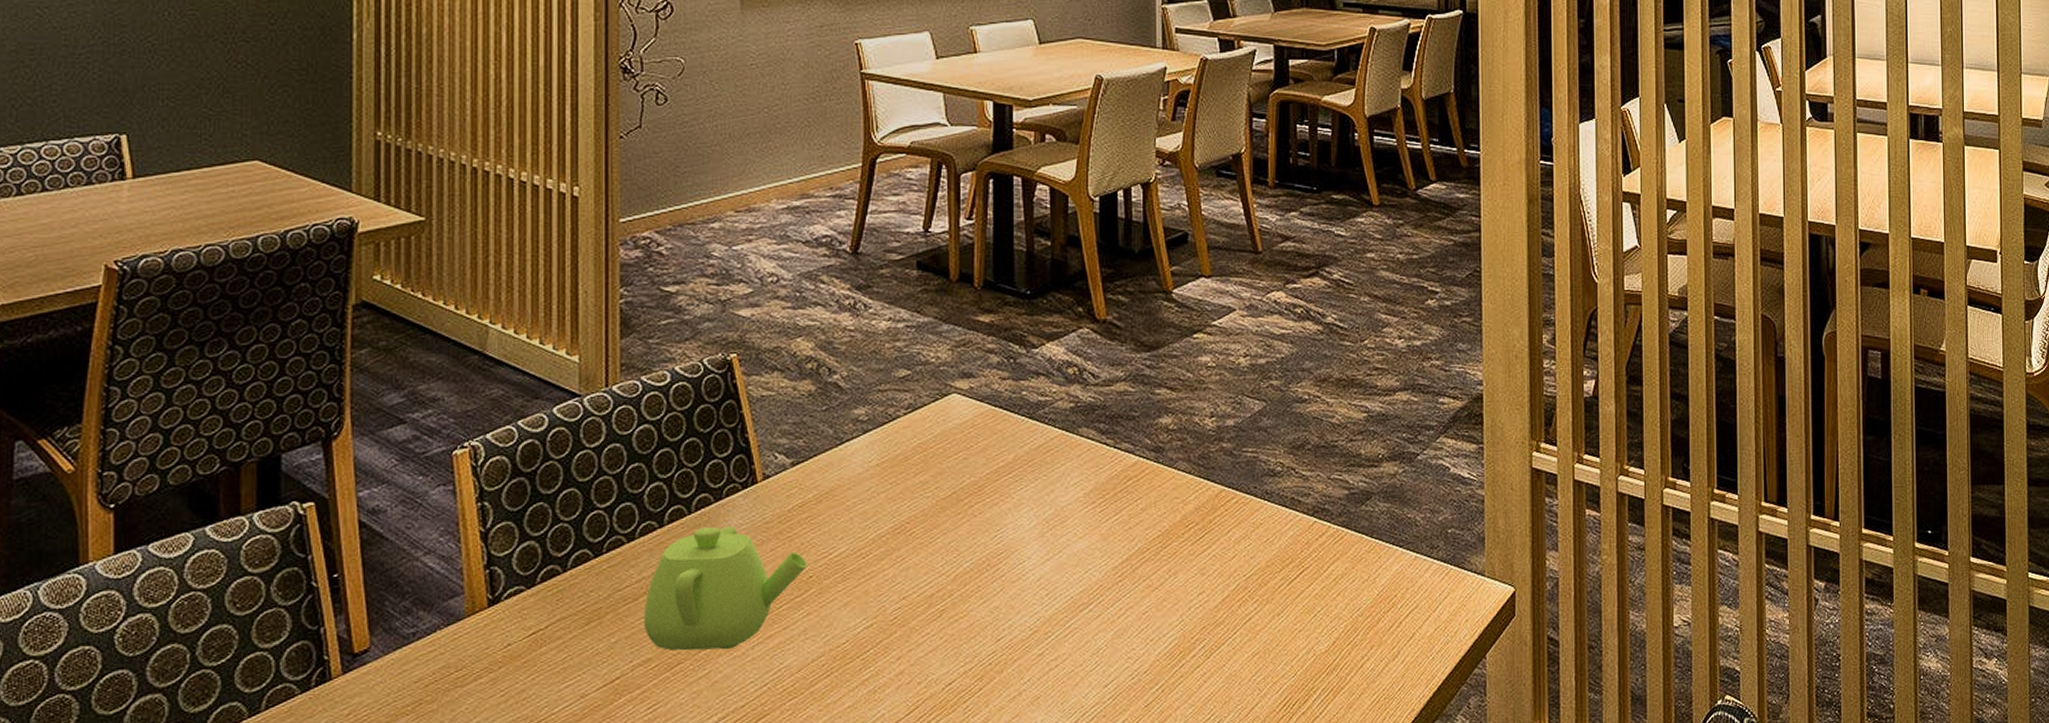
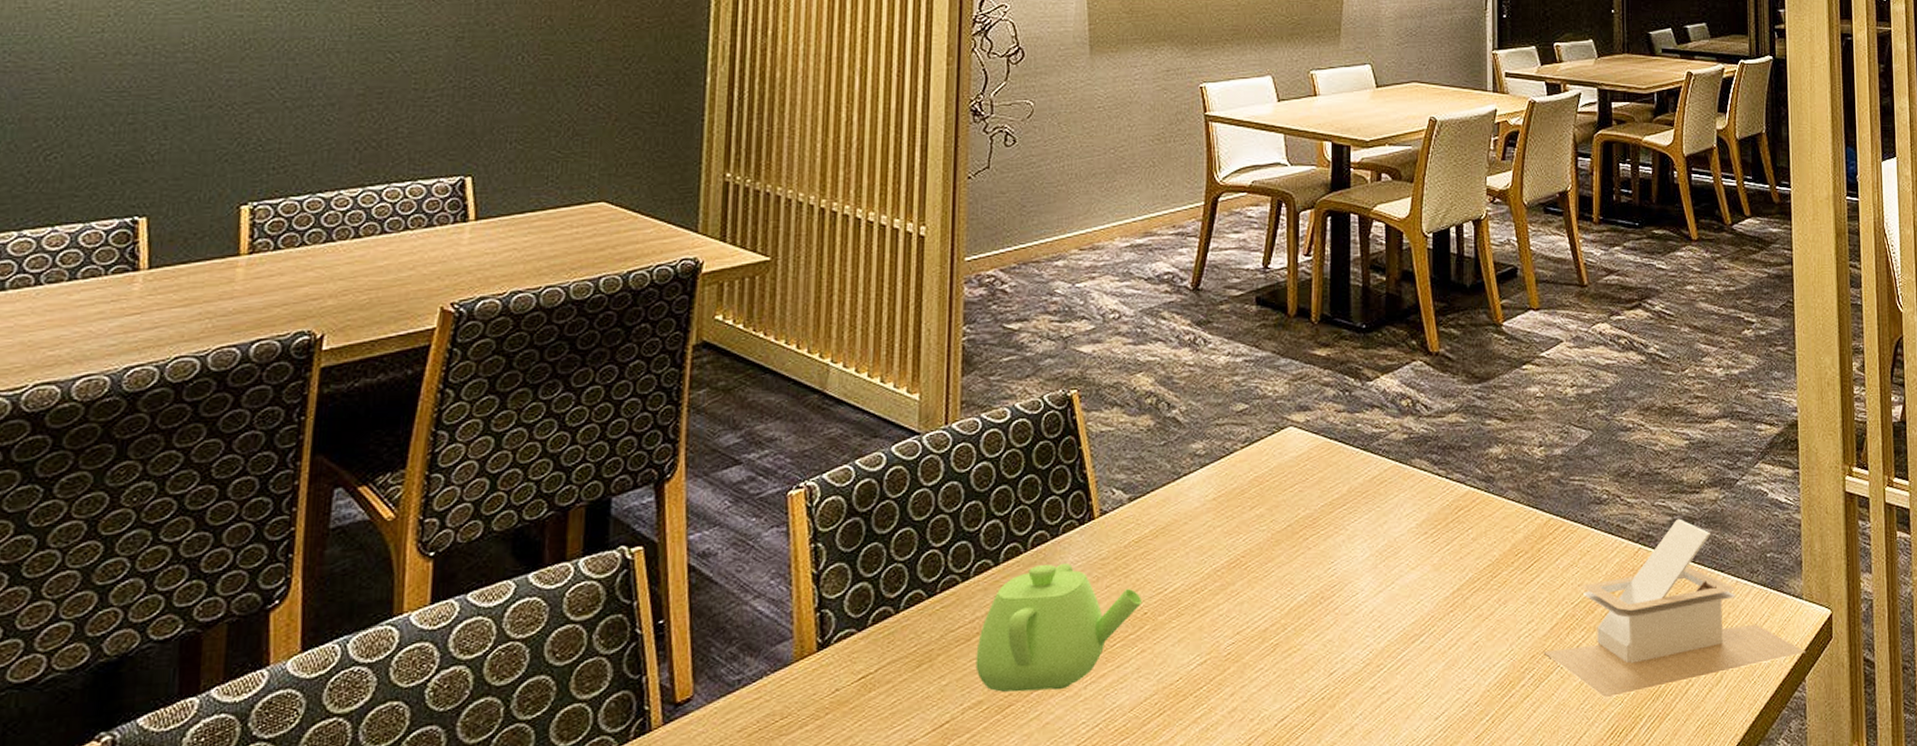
napkin holder: none [1214,492,1487,671] -> present [1543,518,1806,698]

